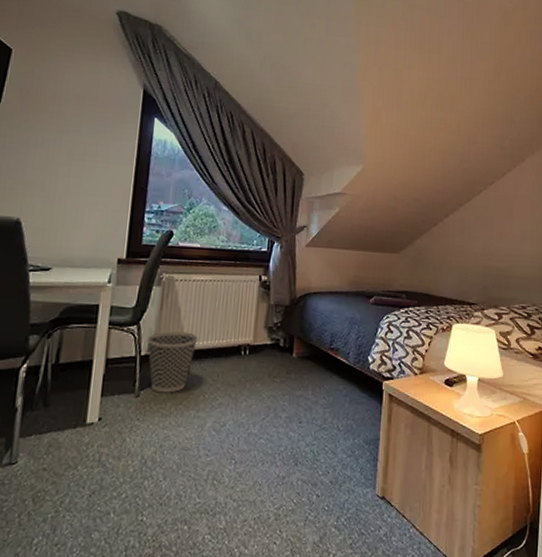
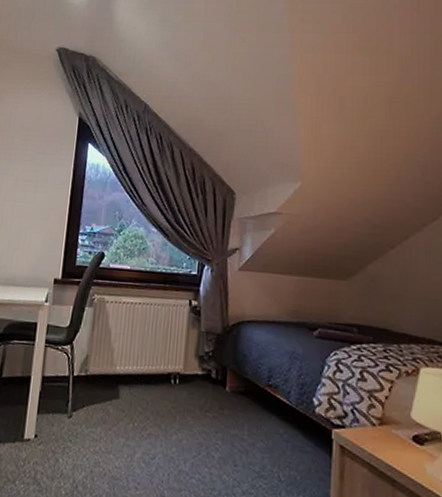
wastebasket: present [147,331,199,393] -> none [79,353,129,417]

